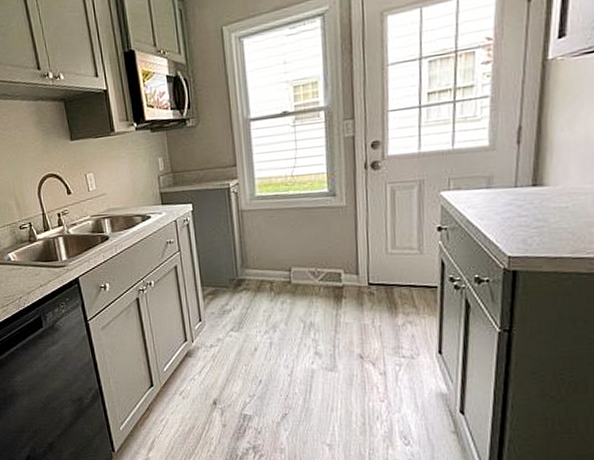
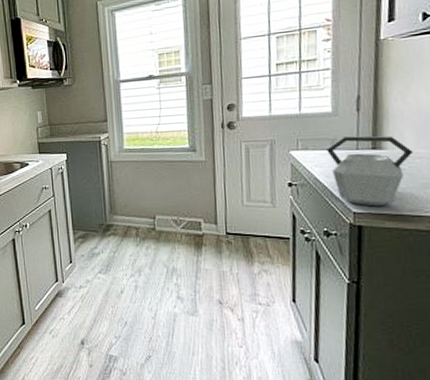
kettle: none [481,170,578,249] -> present [327,135,413,207]

